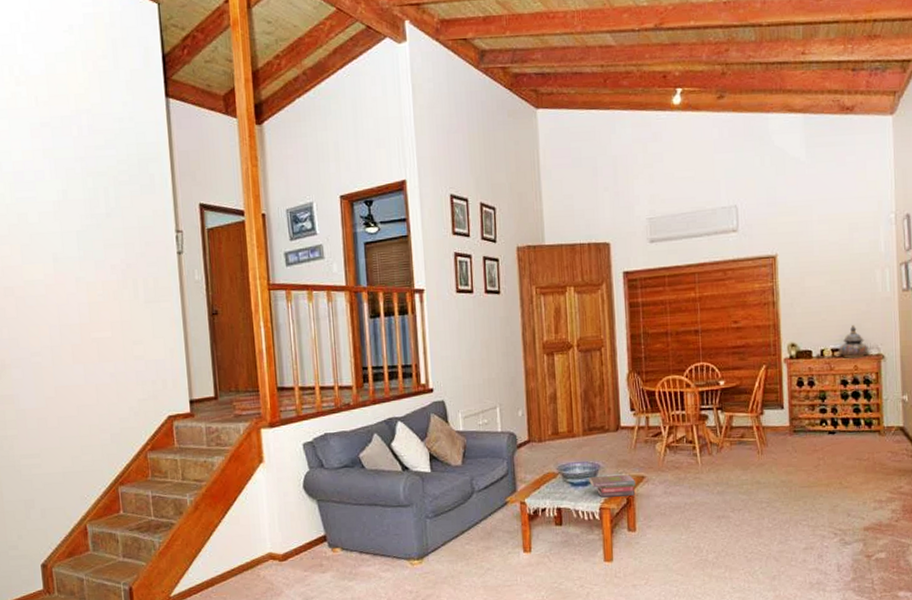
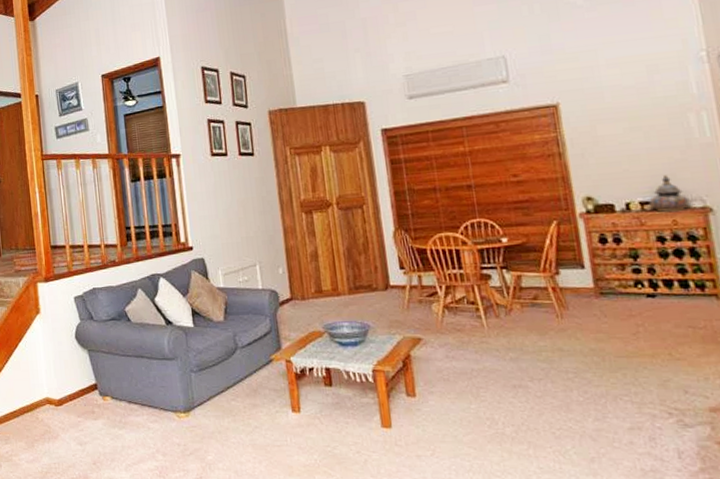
books: present [589,475,637,498] -> none [358,336,413,359]

